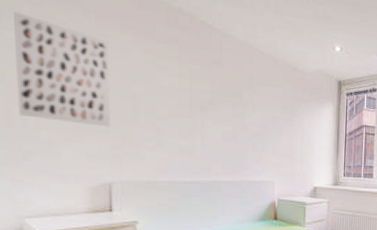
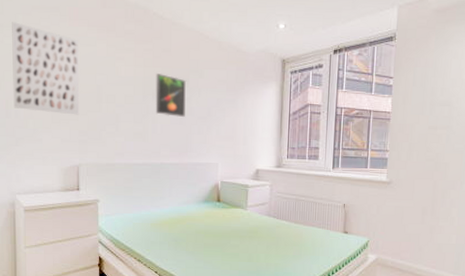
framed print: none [205,86,239,133] -> present [155,74,186,117]

